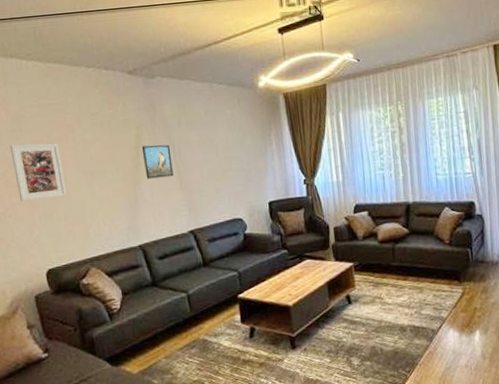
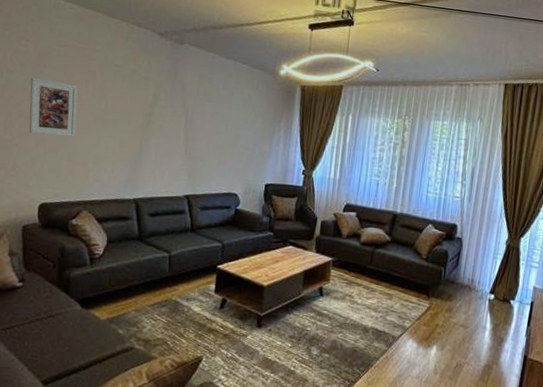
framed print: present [141,144,174,179] -> none [154,106,184,141]

